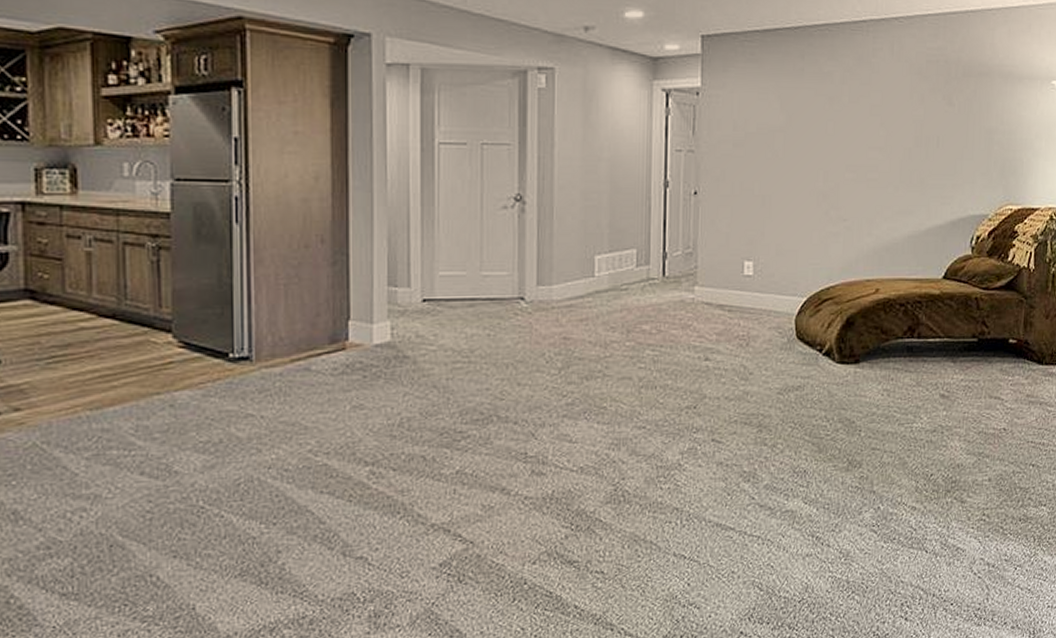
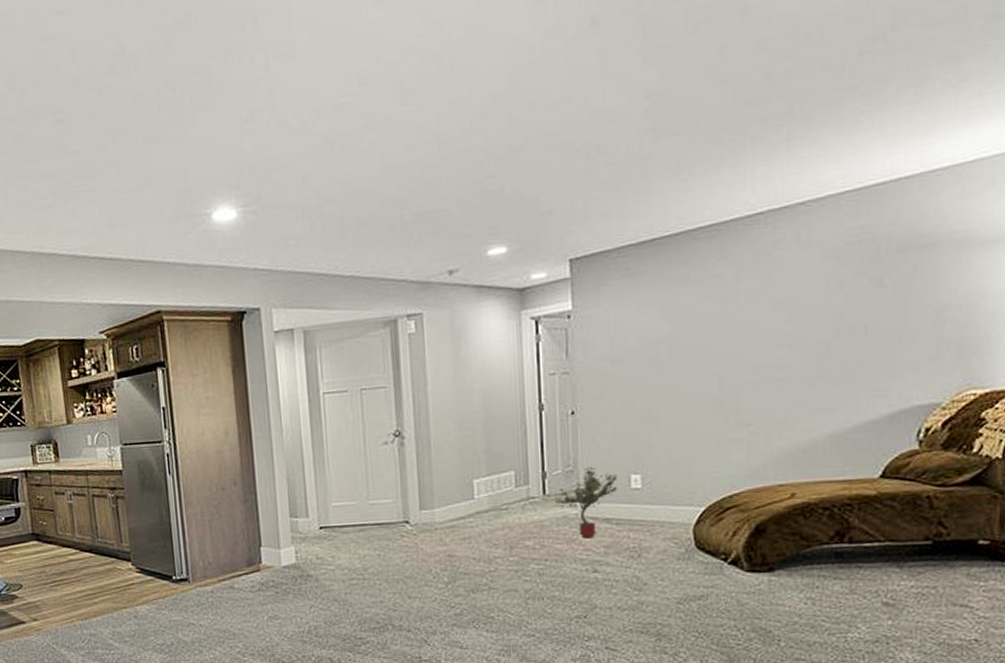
potted tree: none [674,251,732,325] -> present [555,467,617,539]

